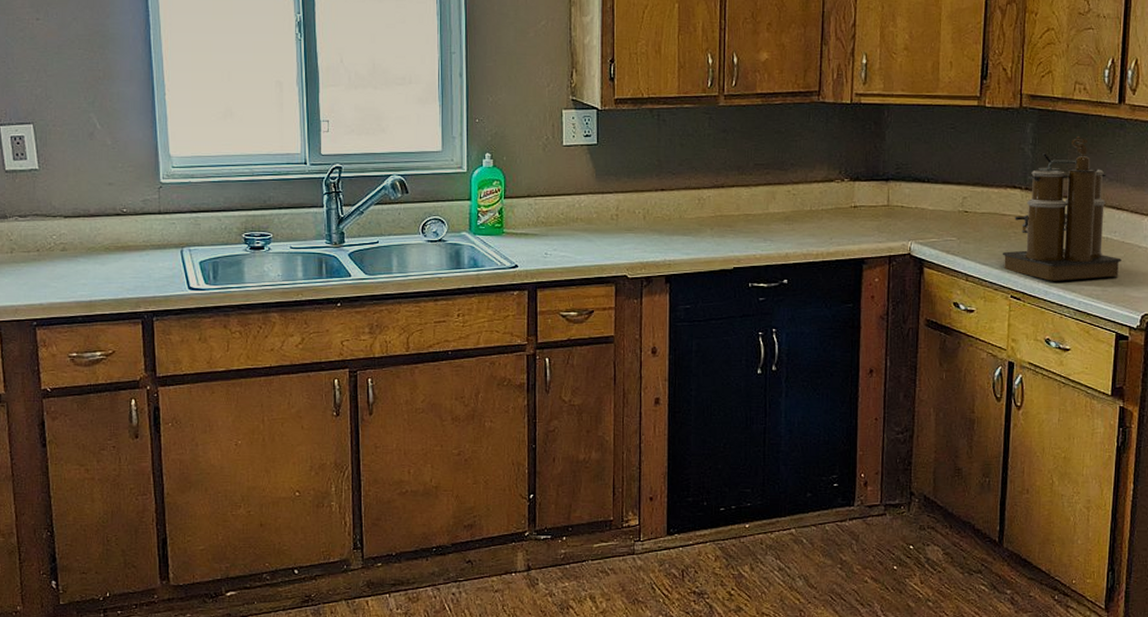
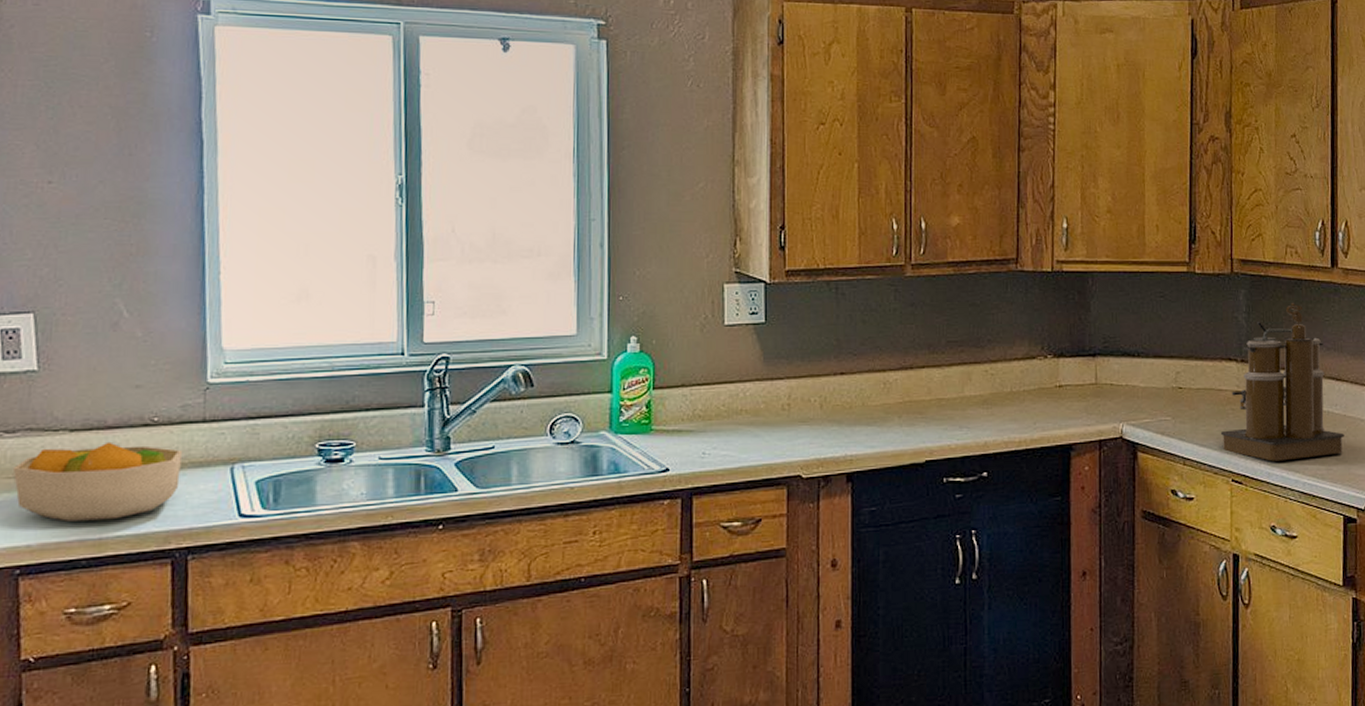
fruit bowl: none [27,226,146,287] -> present [13,441,183,521]

